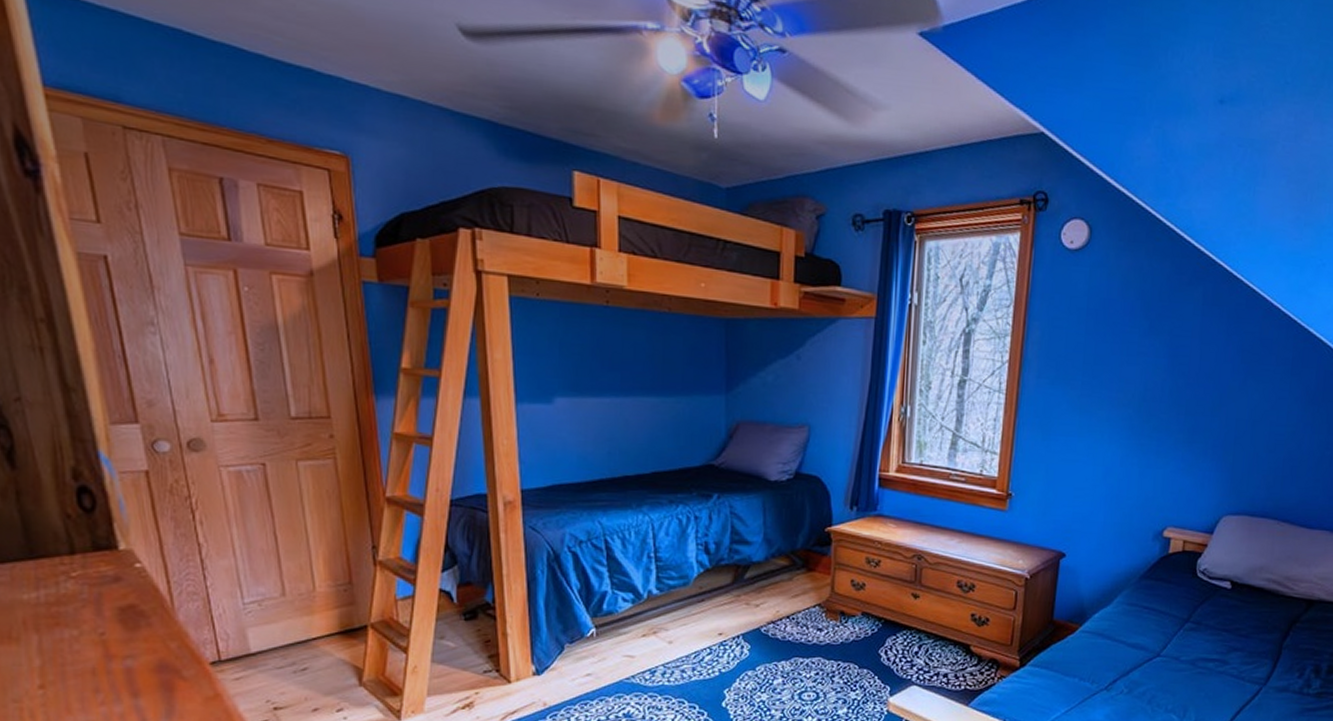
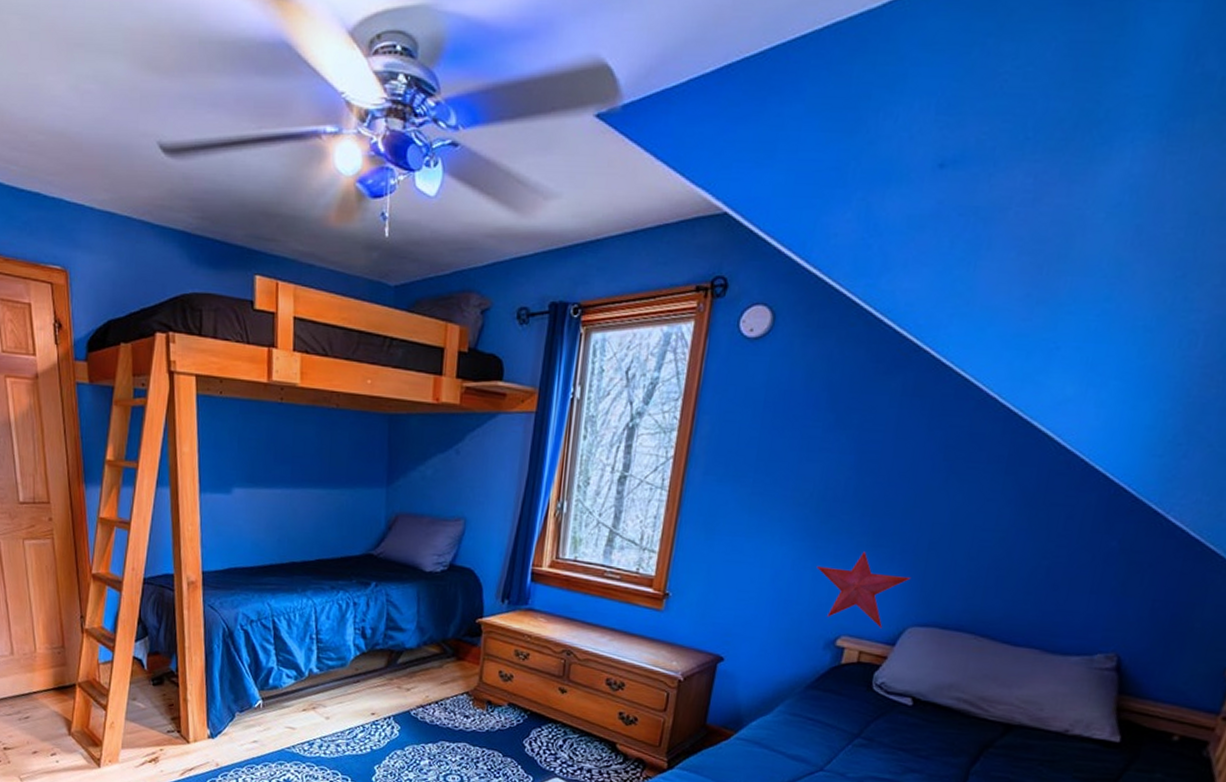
decorative star: none [1142,447,1223,519] -> present [816,551,912,629]

